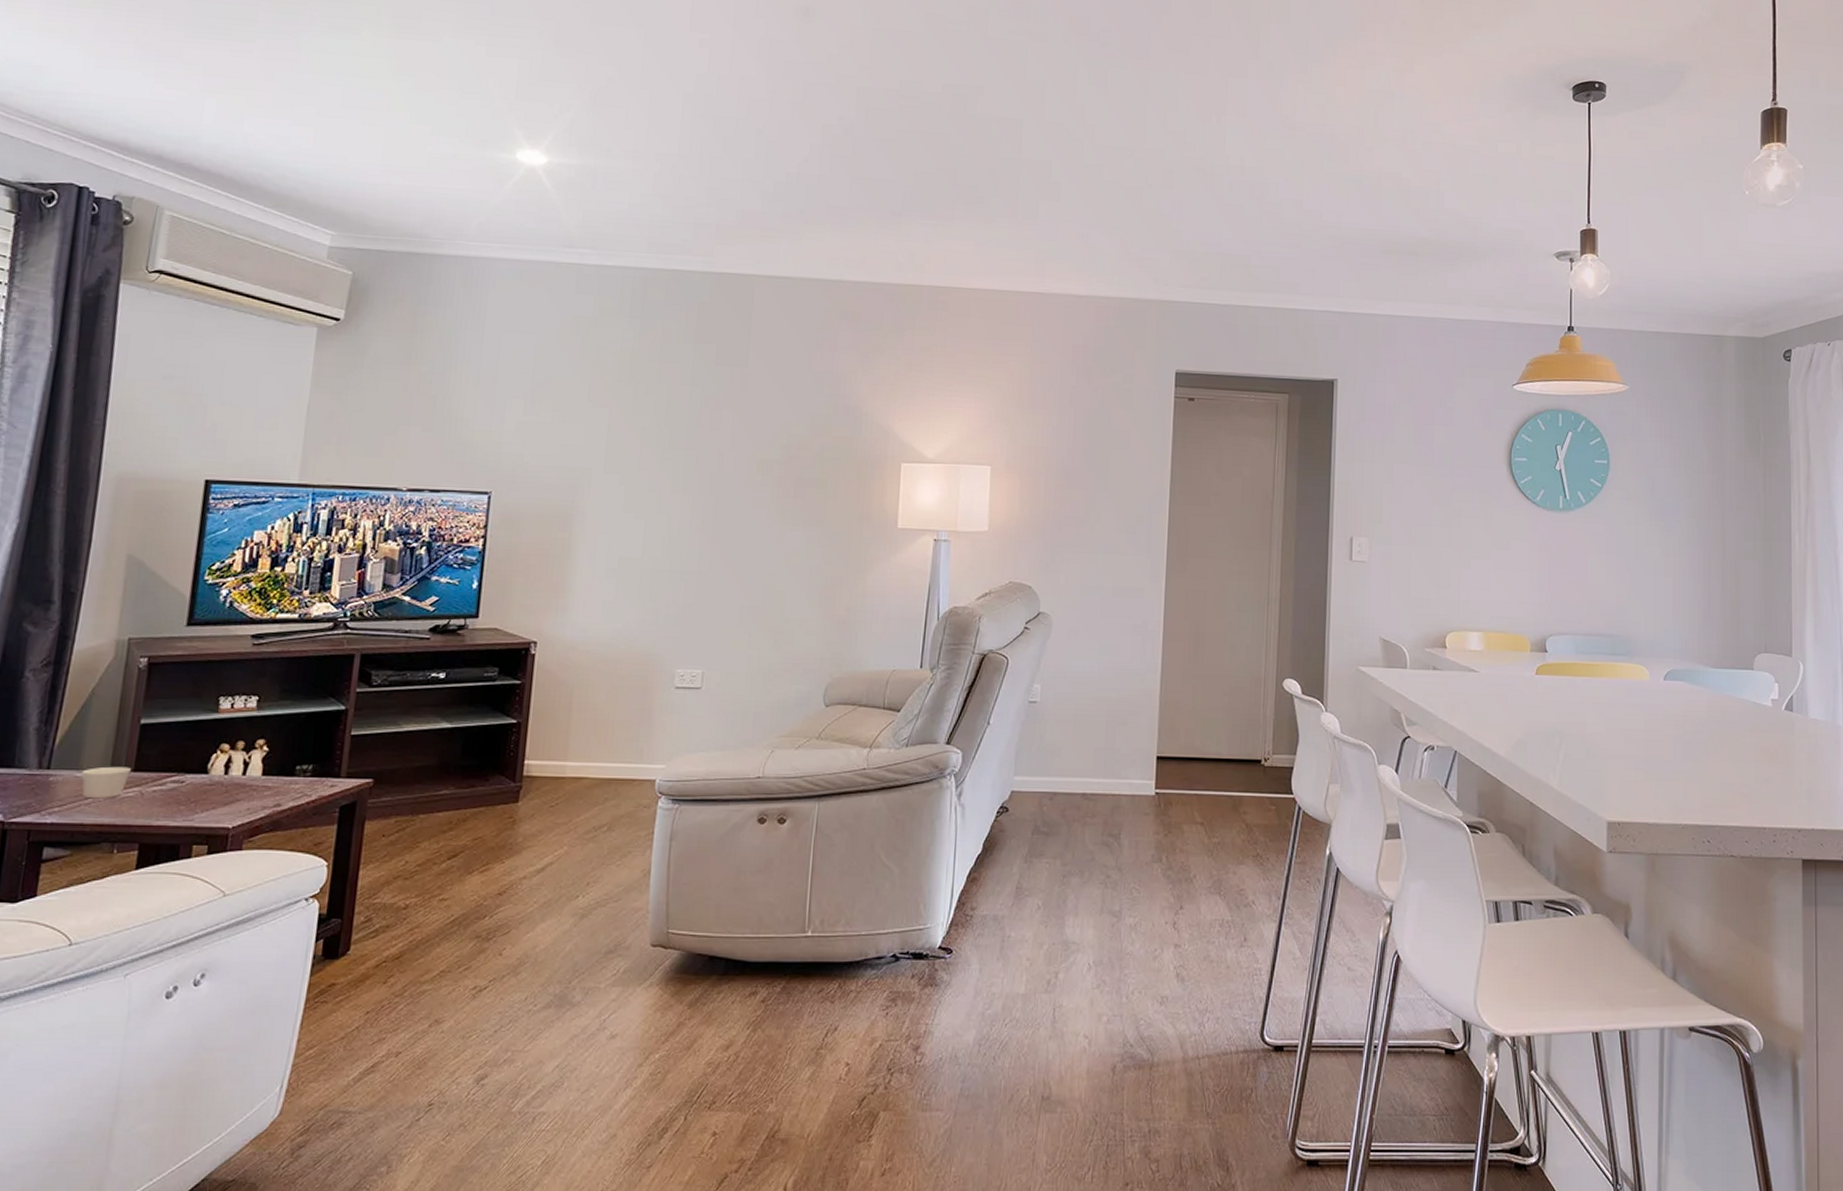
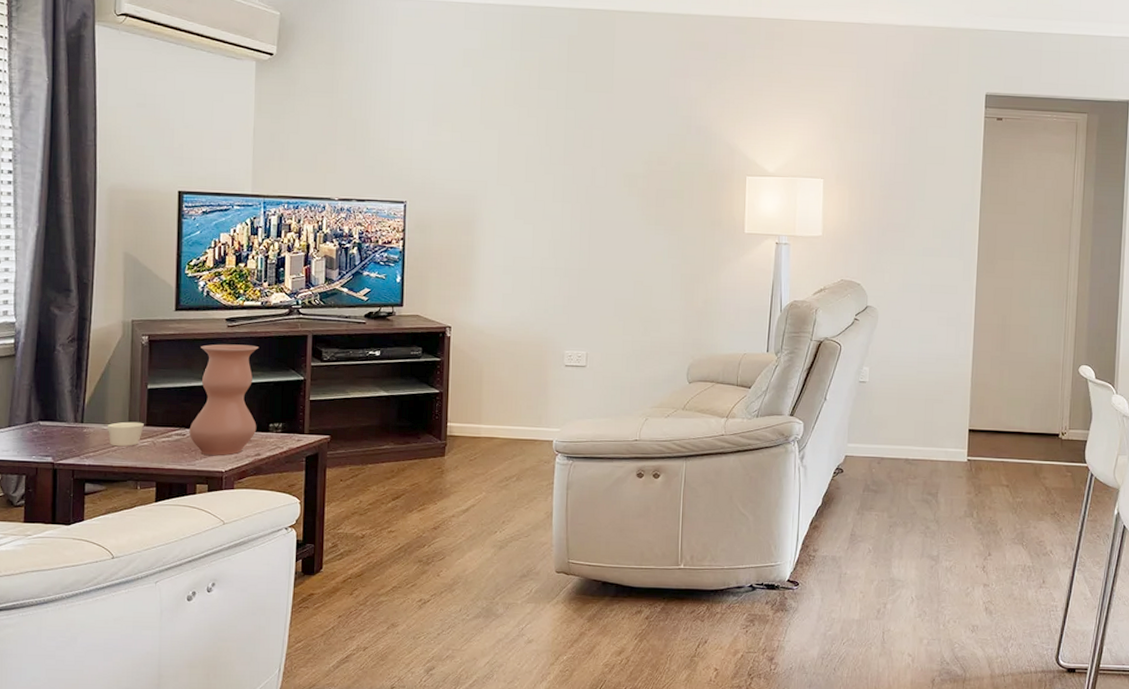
vase: none [189,666,291,809] -> present [189,344,259,456]

